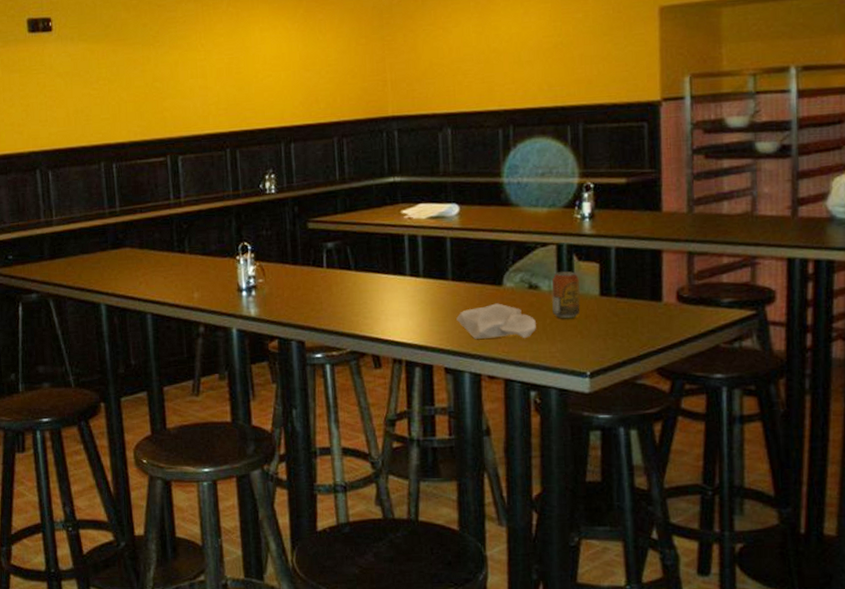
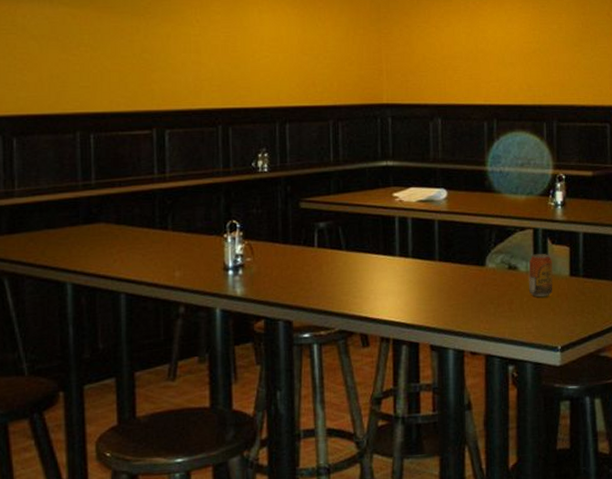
bowl: present [456,303,536,339] -> none [442,283,514,317]

